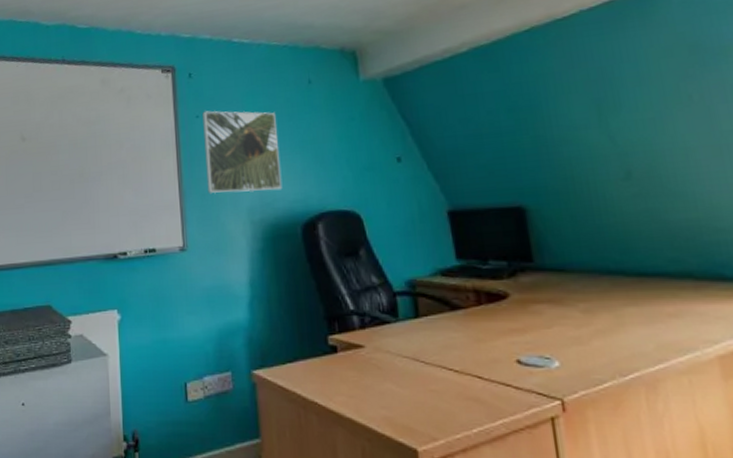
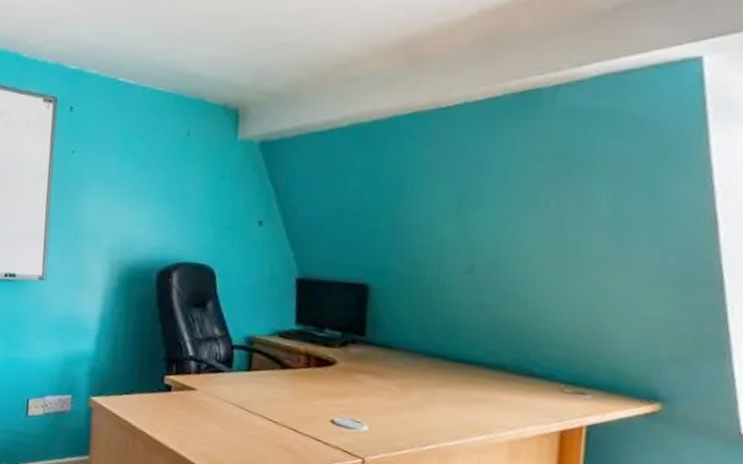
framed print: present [202,111,282,194] -> none [73,147,149,236]

